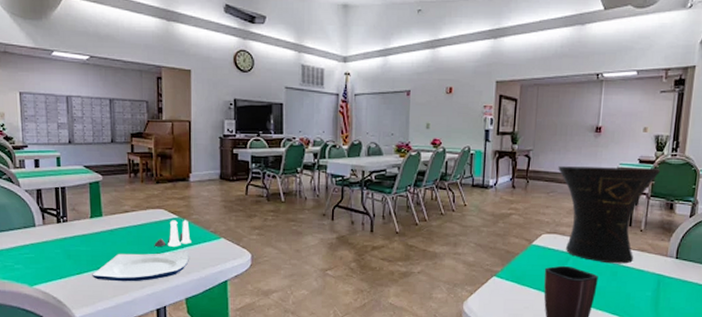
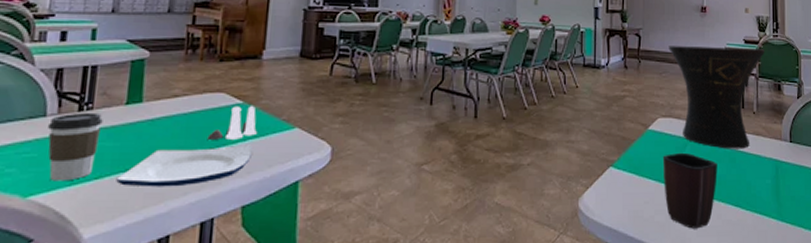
coffee cup: none [38,224,76,276] -> present [48,112,103,182]

